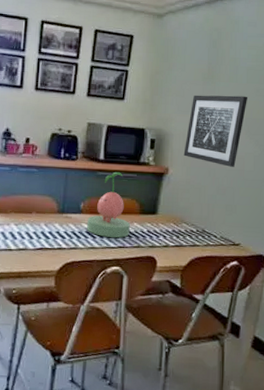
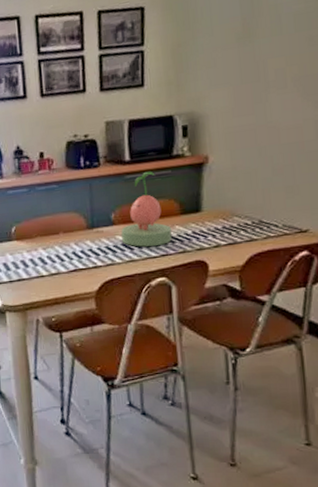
wall art: present [183,95,248,167] -> none [224,49,299,141]

